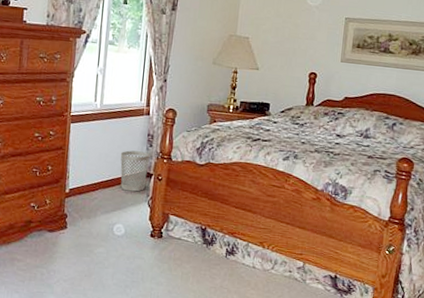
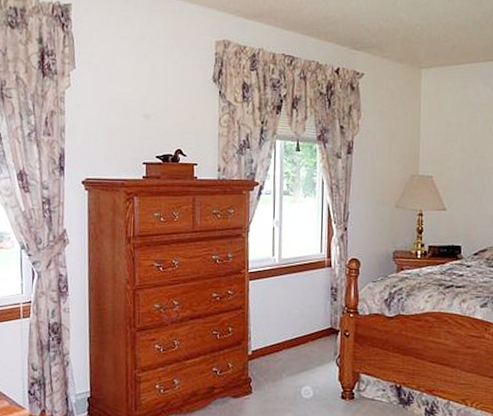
wastebasket: present [120,150,150,192] -> none [303,306,335,350]

